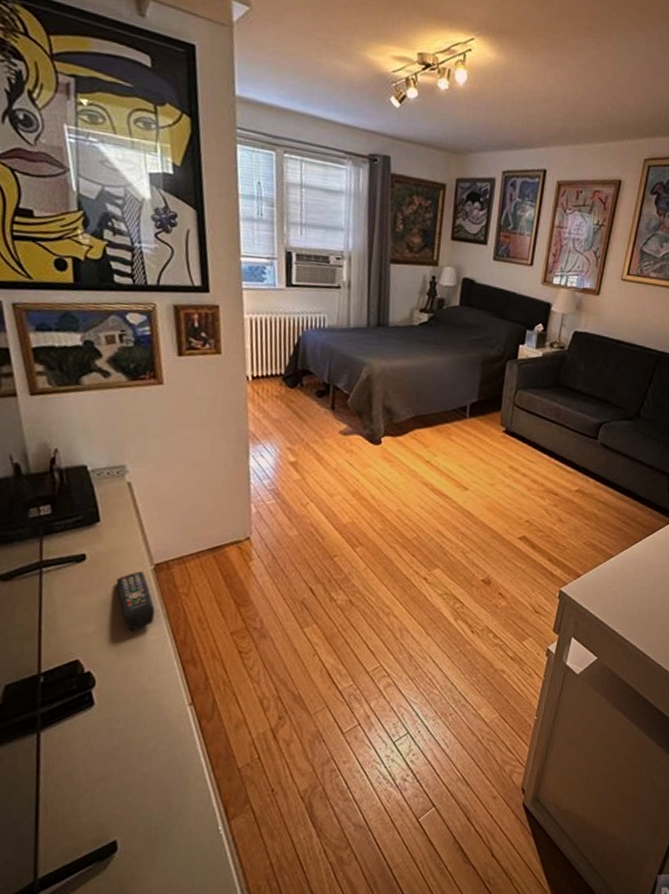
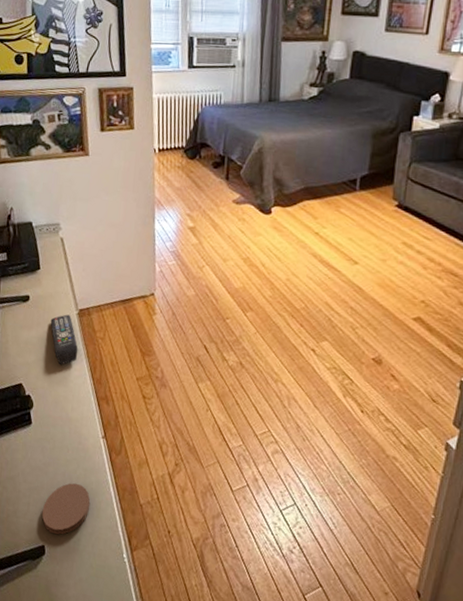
coaster: none [111,761,176,825] -> present [42,483,91,535]

